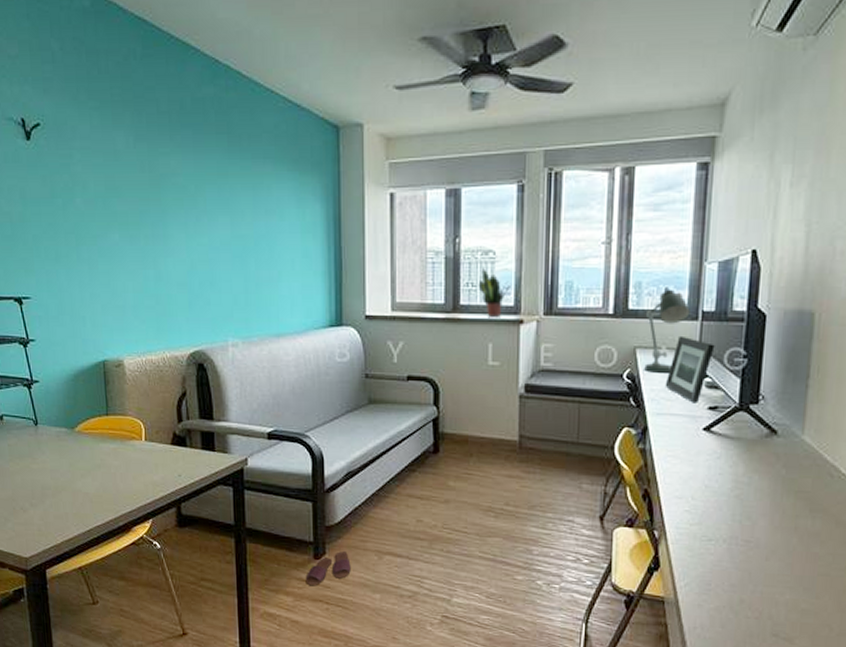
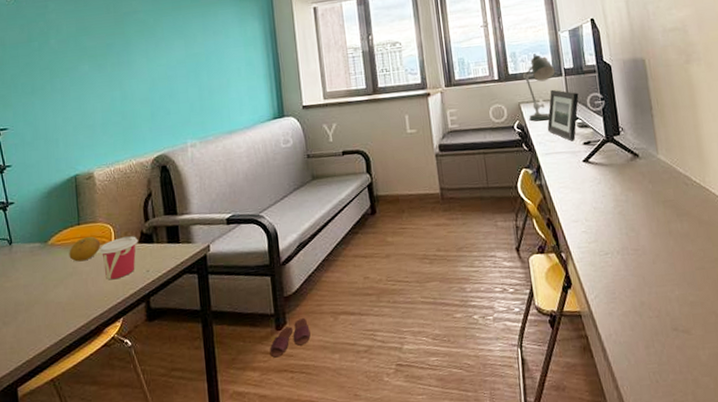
fruit: none [97,429,130,455] -> present [69,236,101,262]
cup: none [128,435,170,479] -> present [99,236,138,280]
potted plant: present [478,268,511,317] -> none [390,56,417,94]

